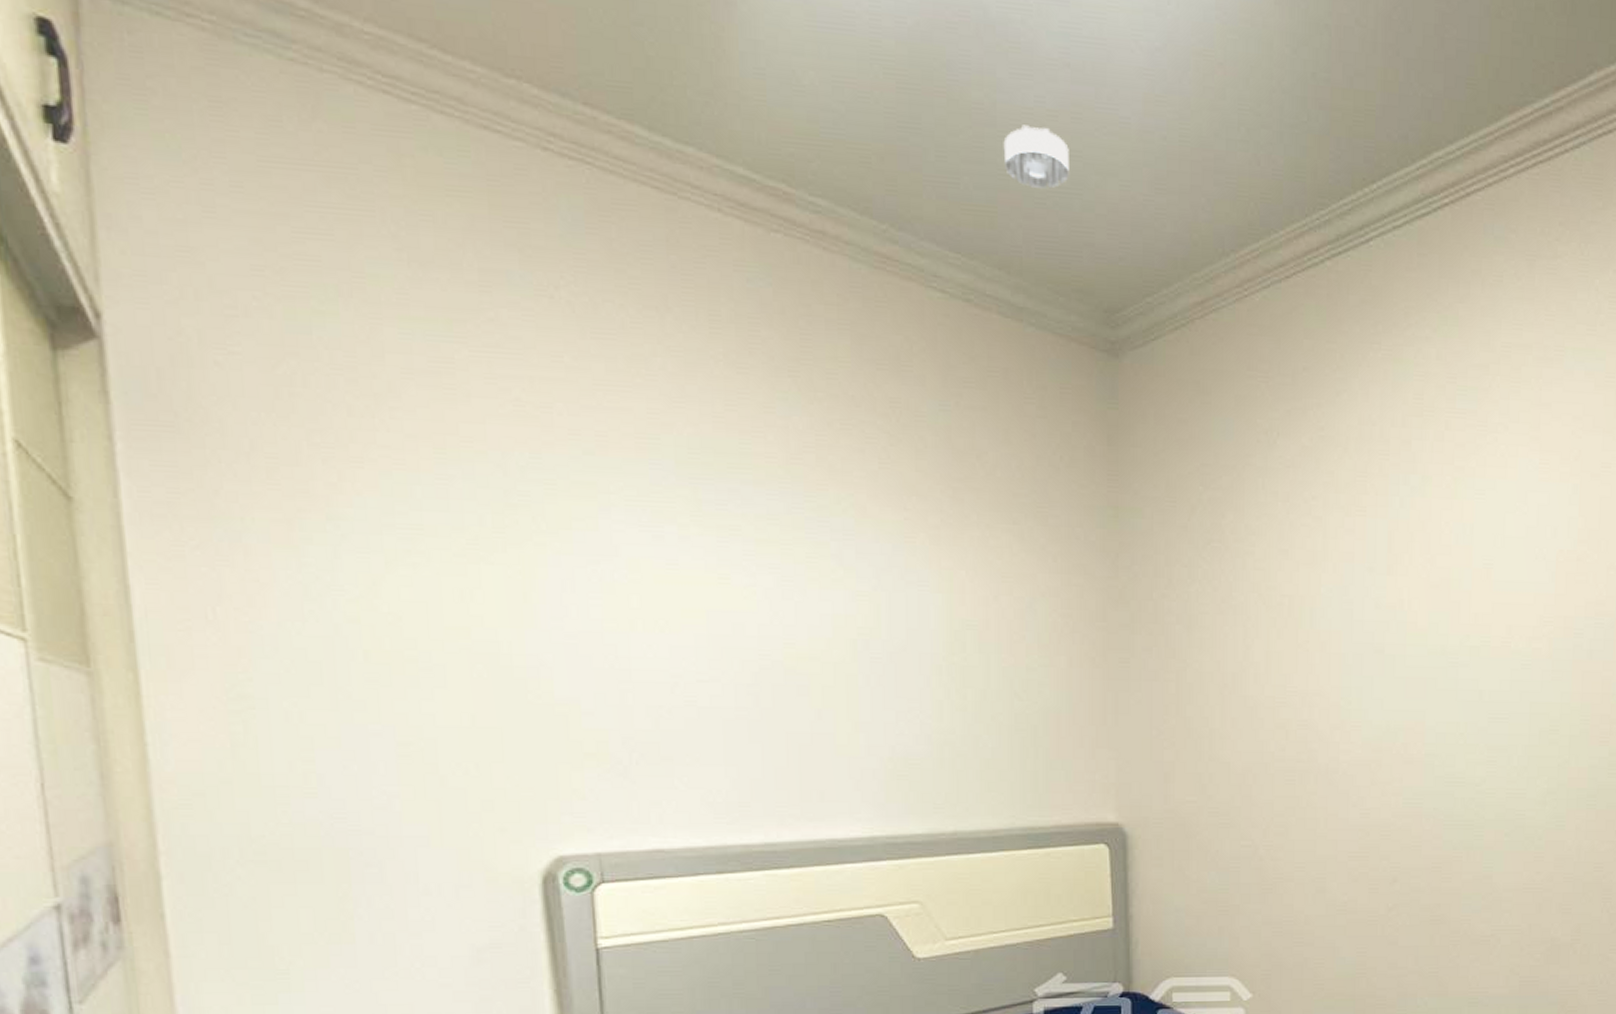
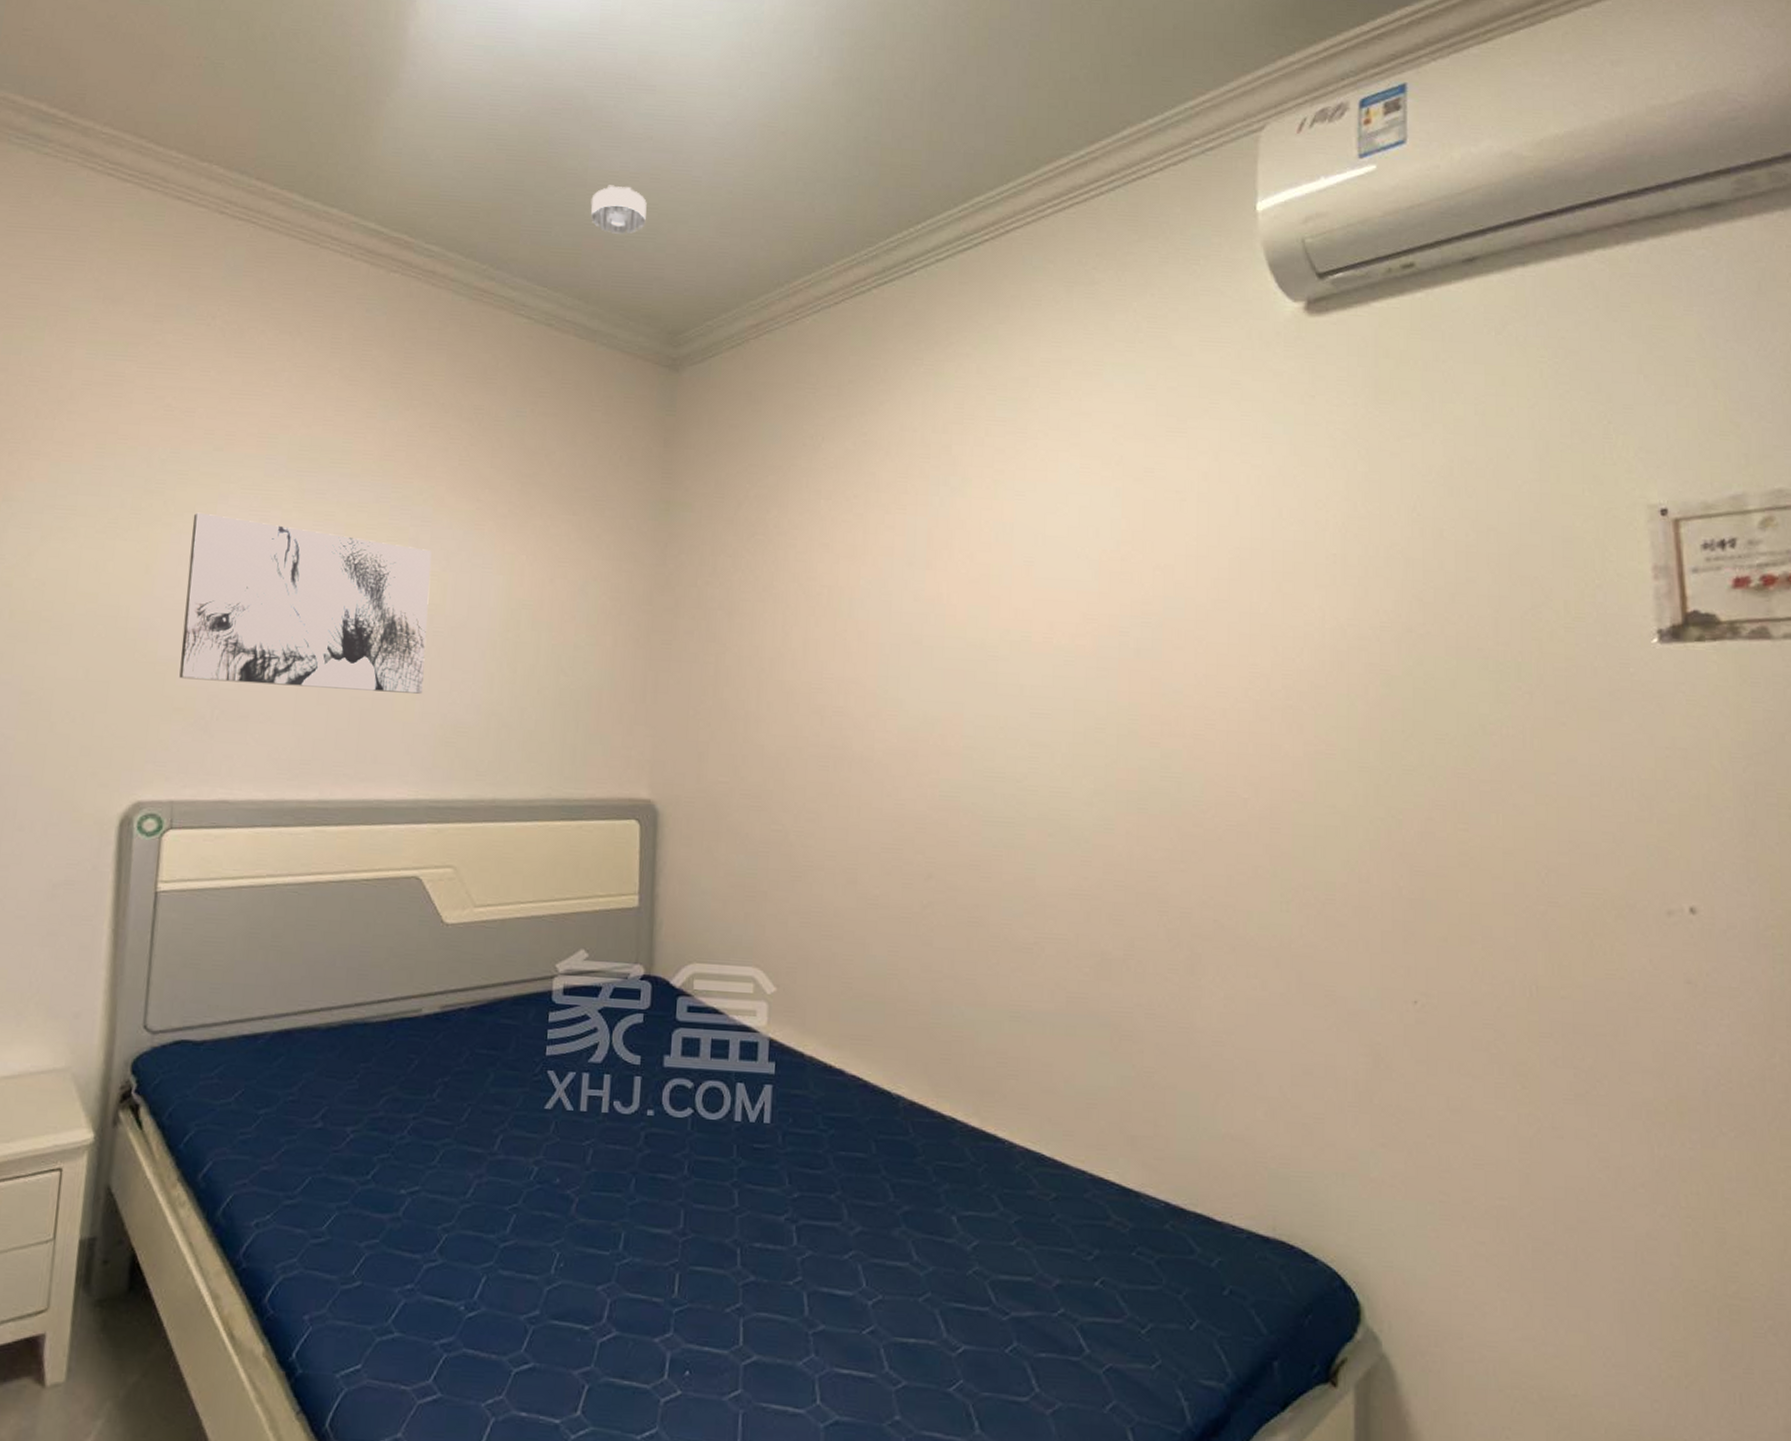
wall art: none [571,529,867,726] -> present [179,512,432,694]

